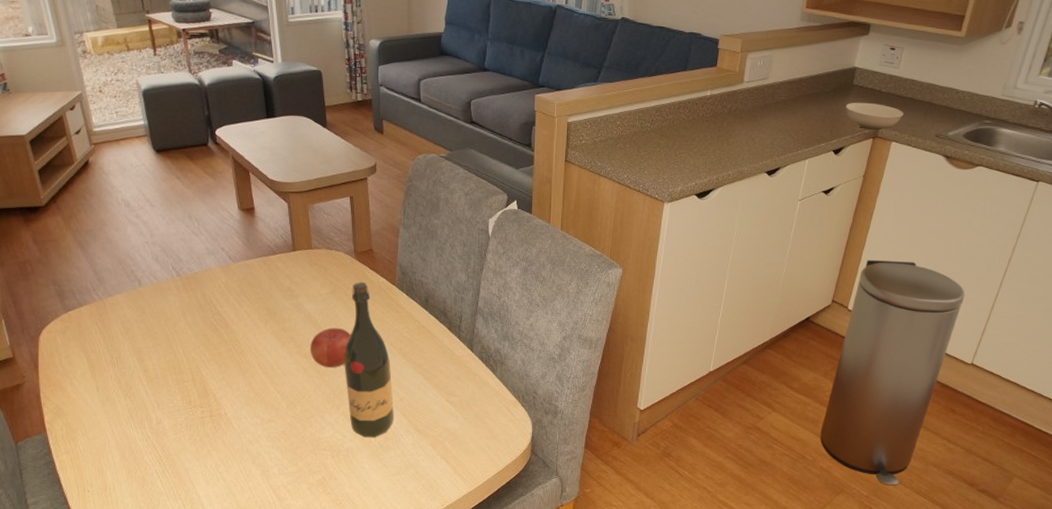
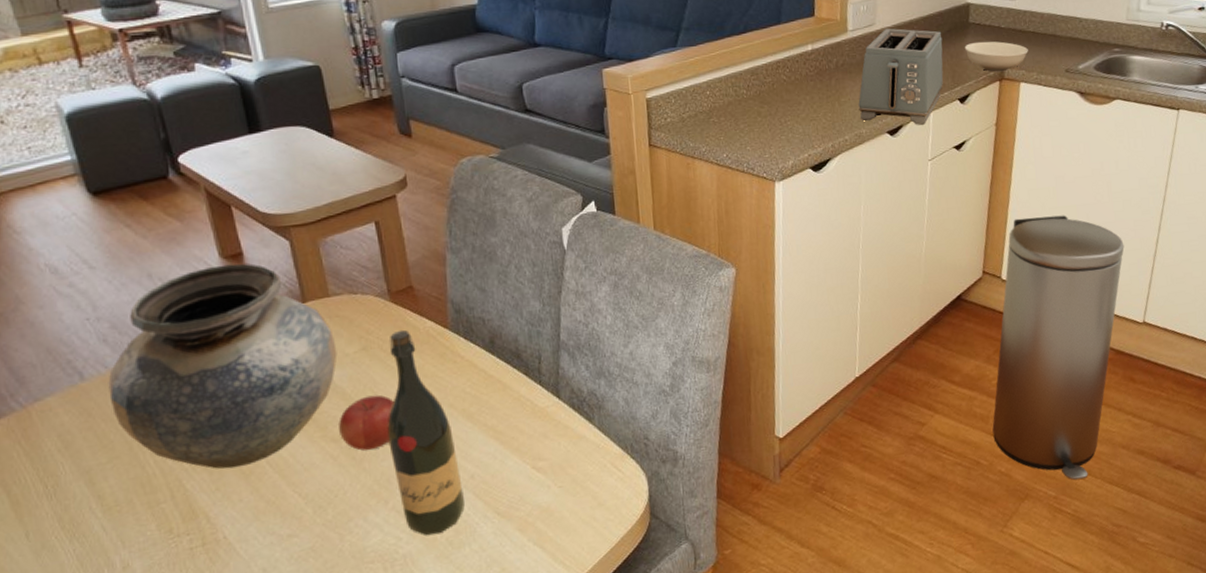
vase: none [157,215,314,365] -> present [108,263,338,469]
toaster: none [744,83,827,170] -> present [858,28,944,126]

